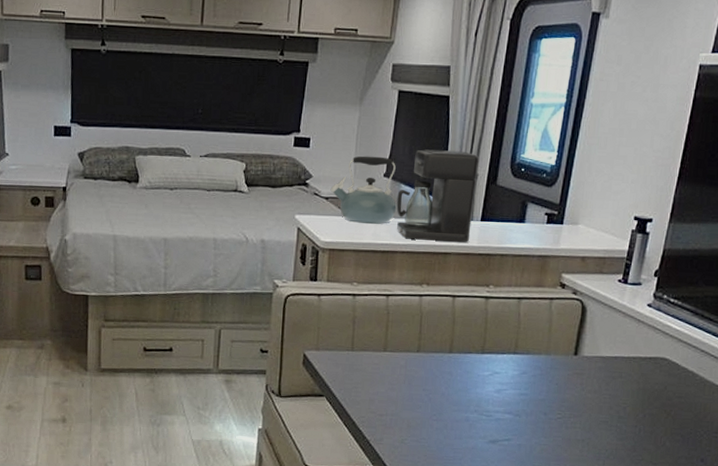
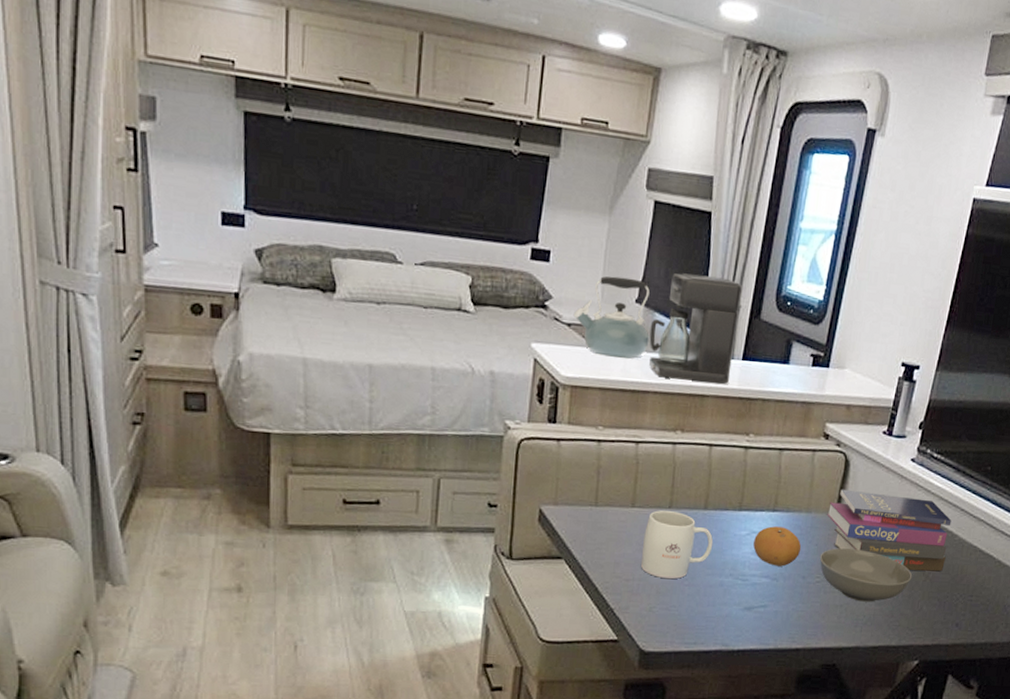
mug: none [393,354,459,415] -> present [641,510,714,580]
fruit: none [496,367,542,404] -> present [753,526,802,567]
bowl: none [560,387,654,438] -> present [819,548,913,602]
books: none [566,333,692,409] -> present [827,489,952,572]

